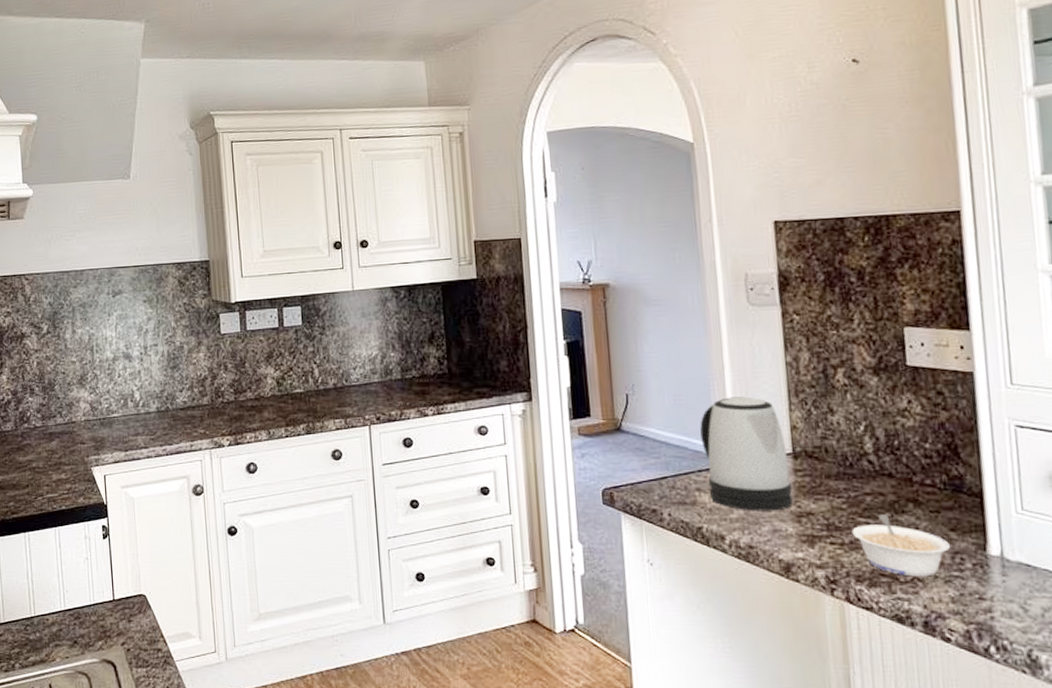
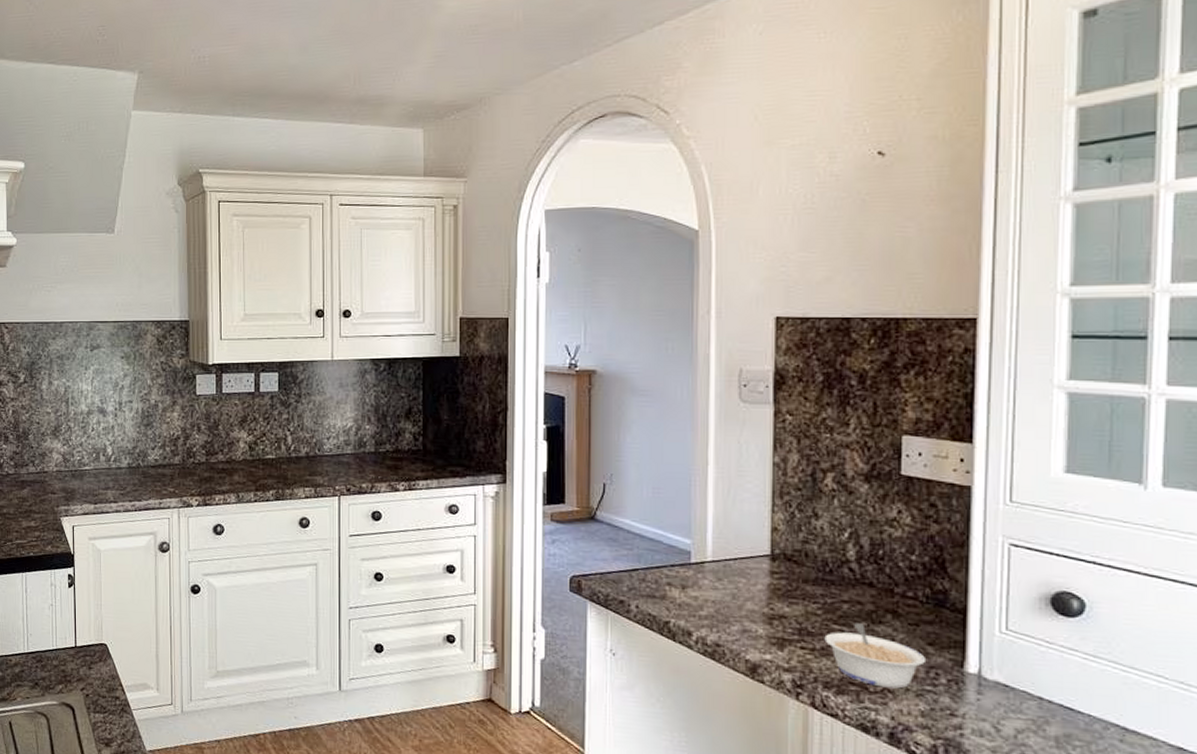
kettle: present [700,396,793,511] -> none [677,494,766,612]

